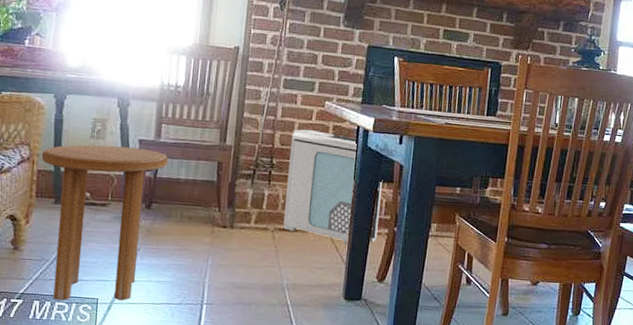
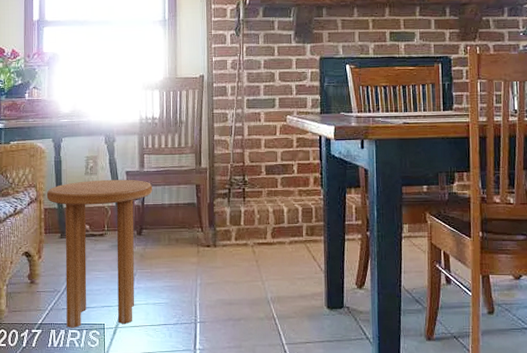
air purifier: present [283,129,383,245] -> none [259,145,351,254]

